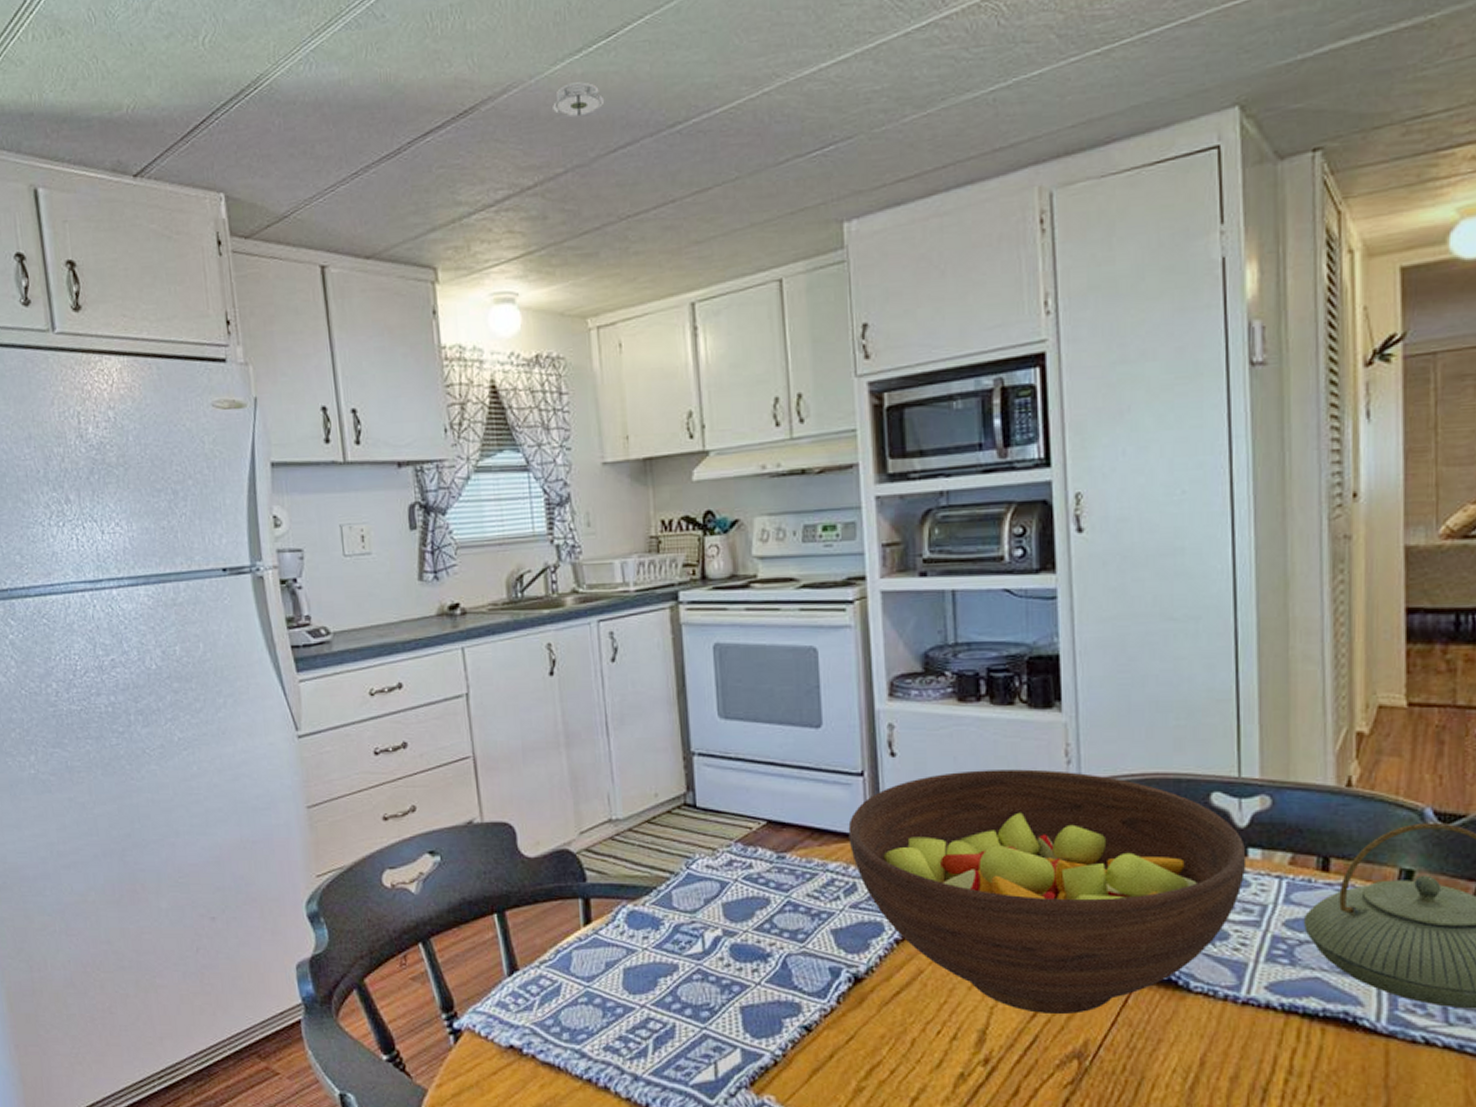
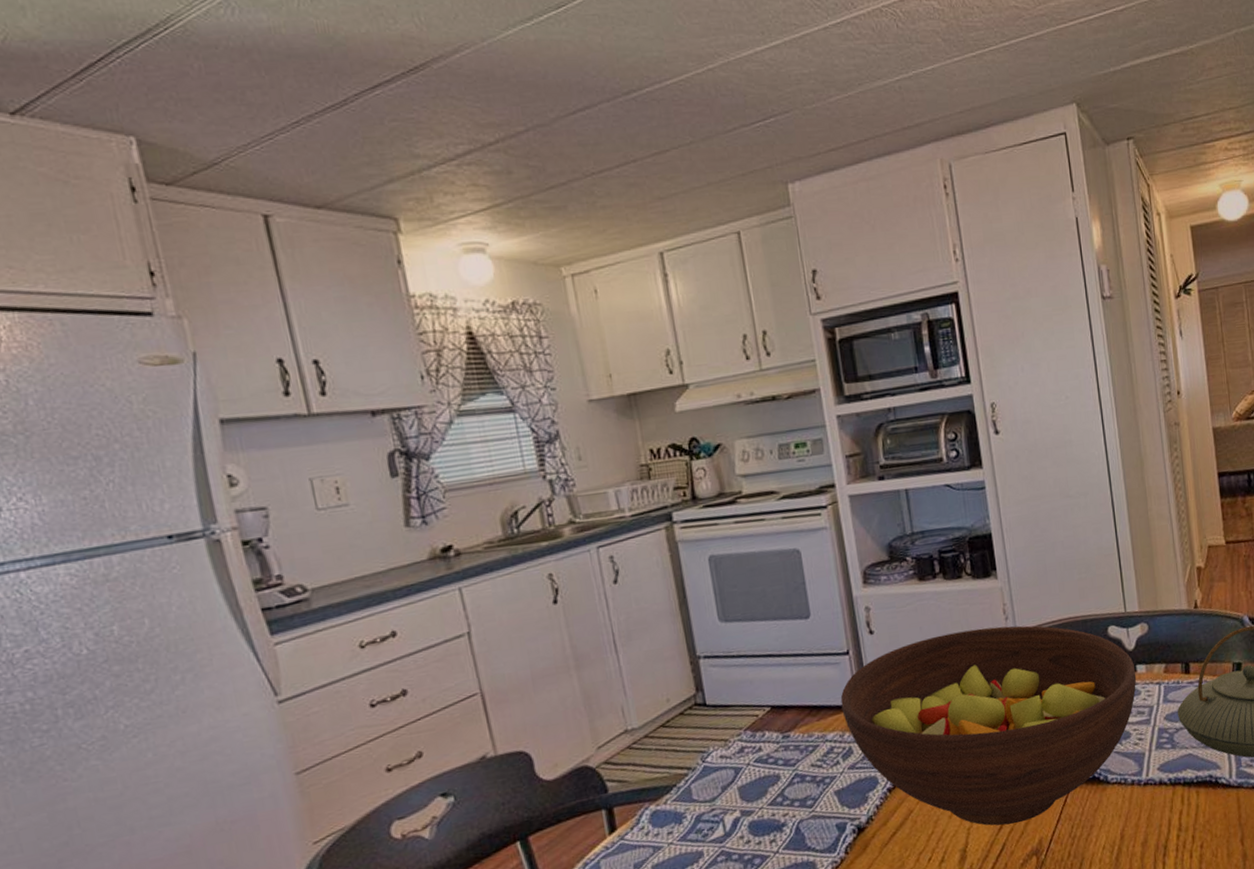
smoke detector: present [552,82,605,120] -> none [508,48,560,81]

